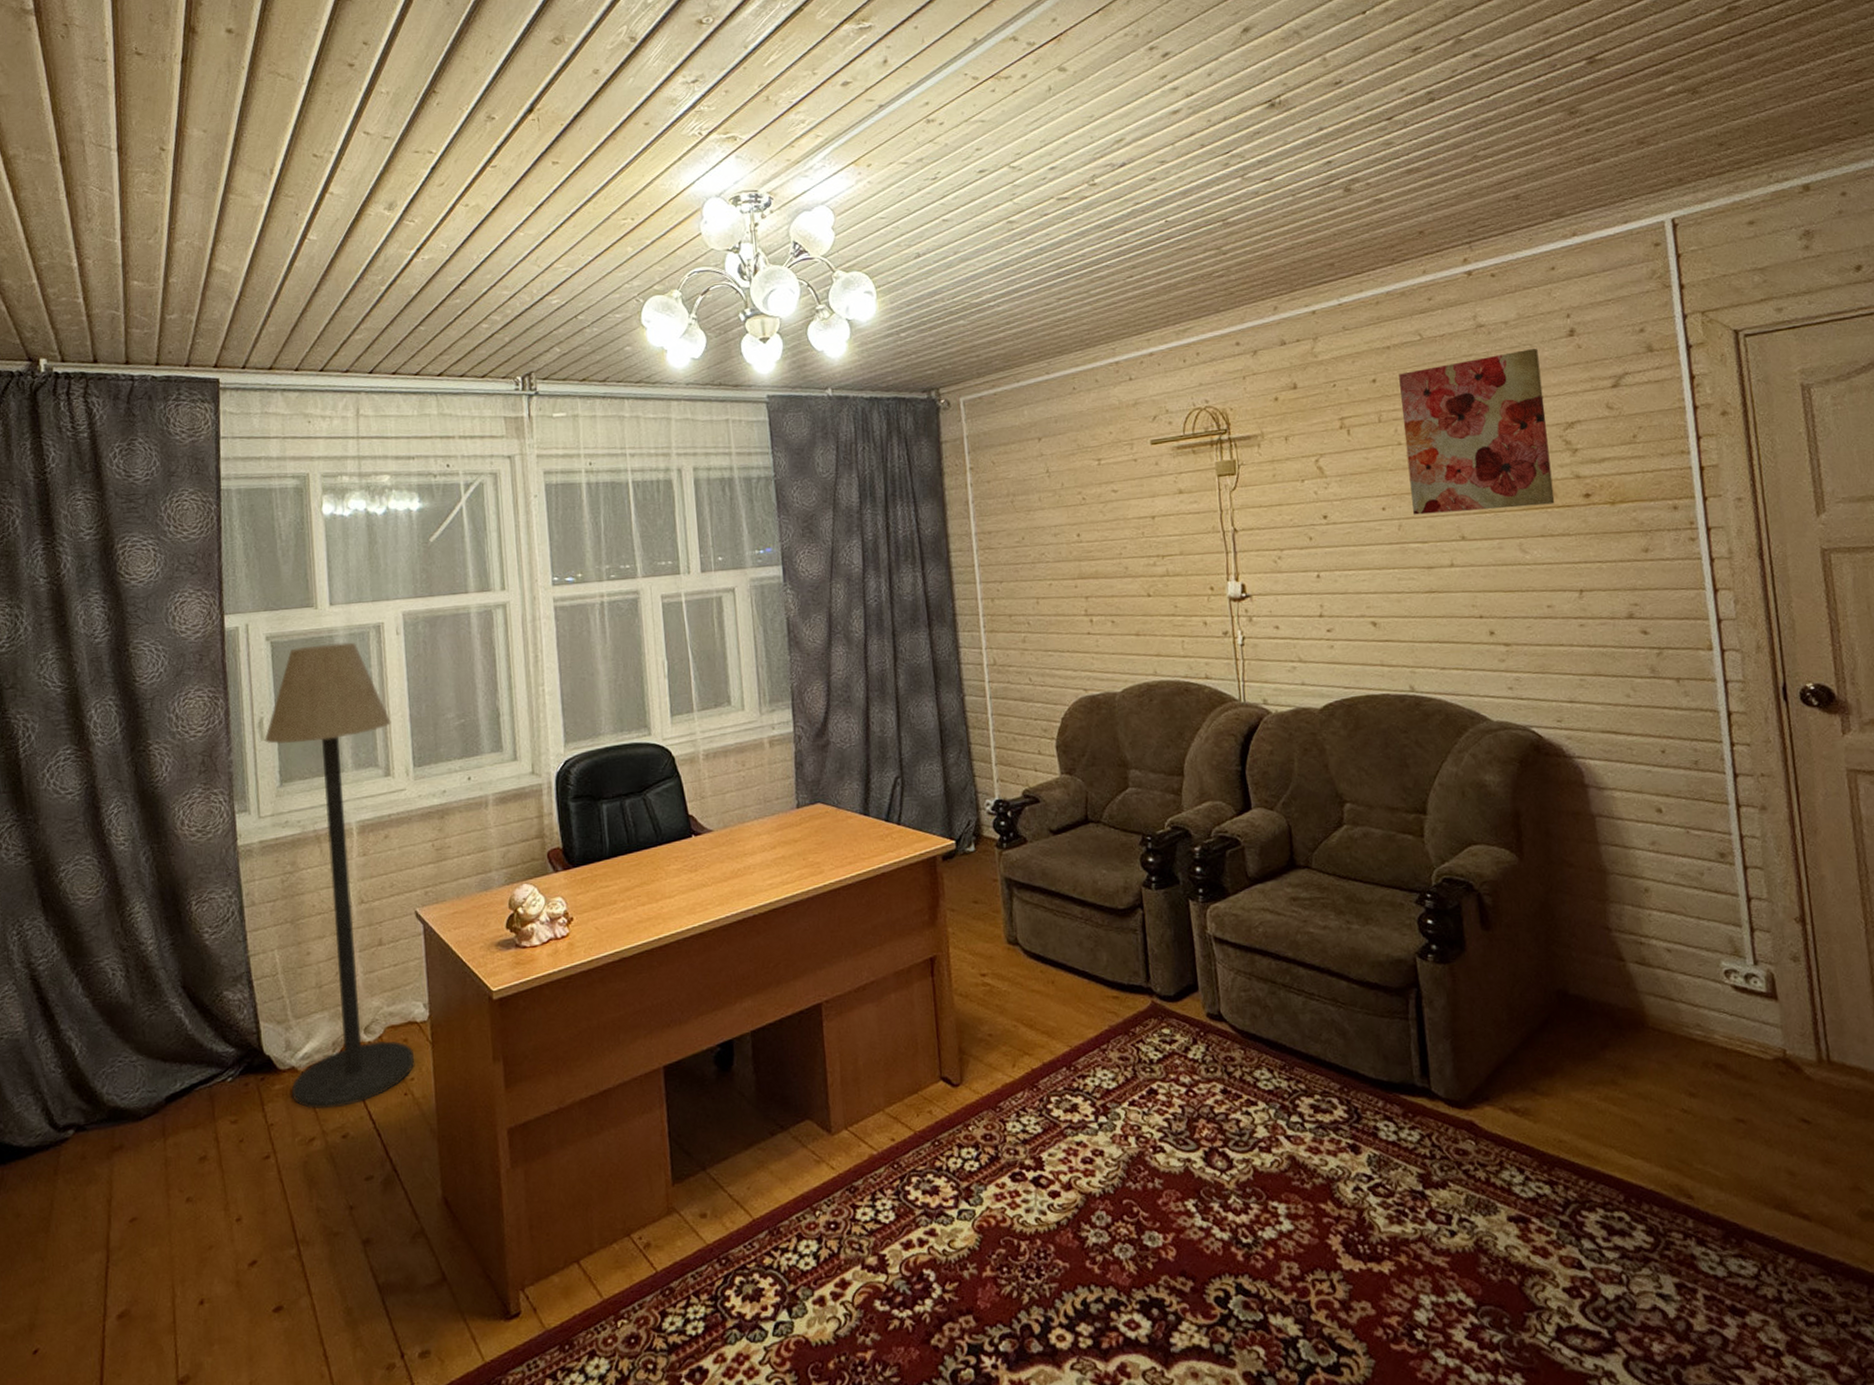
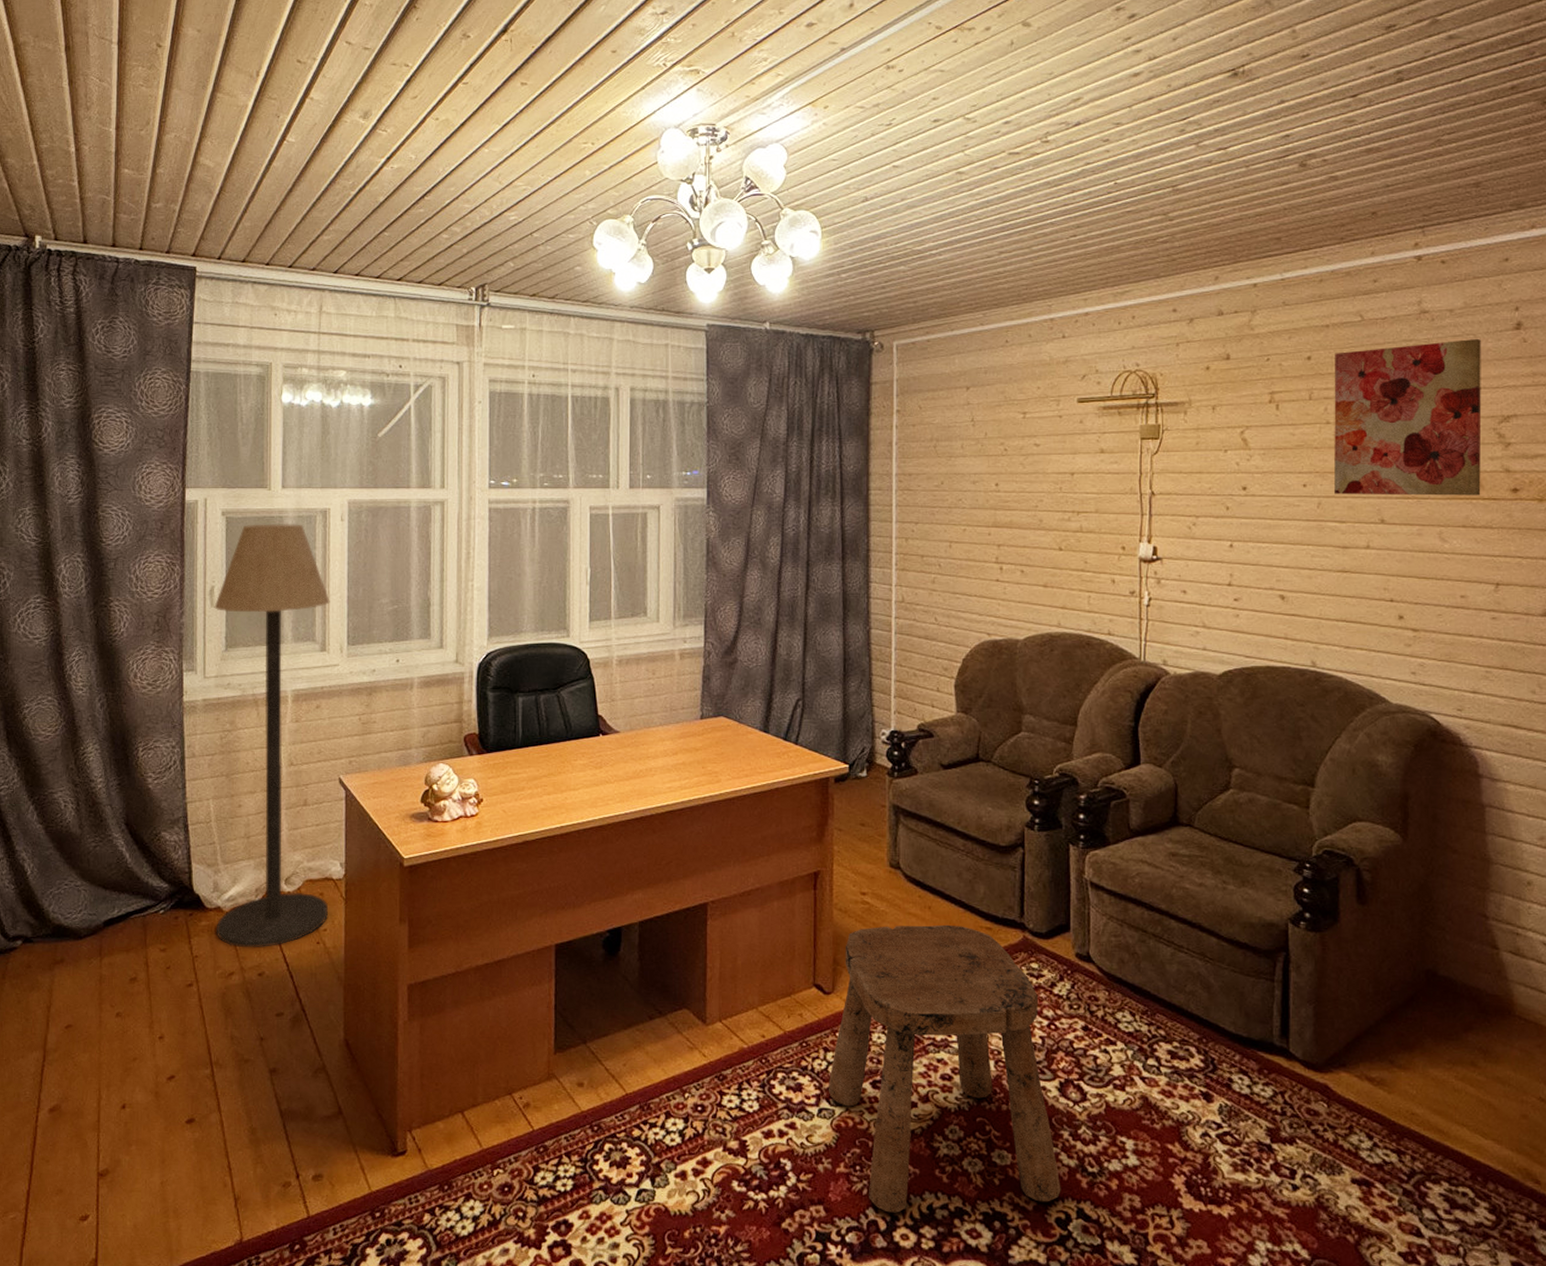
stool: none [965,997,1217,1314] -> present [828,924,1061,1213]

